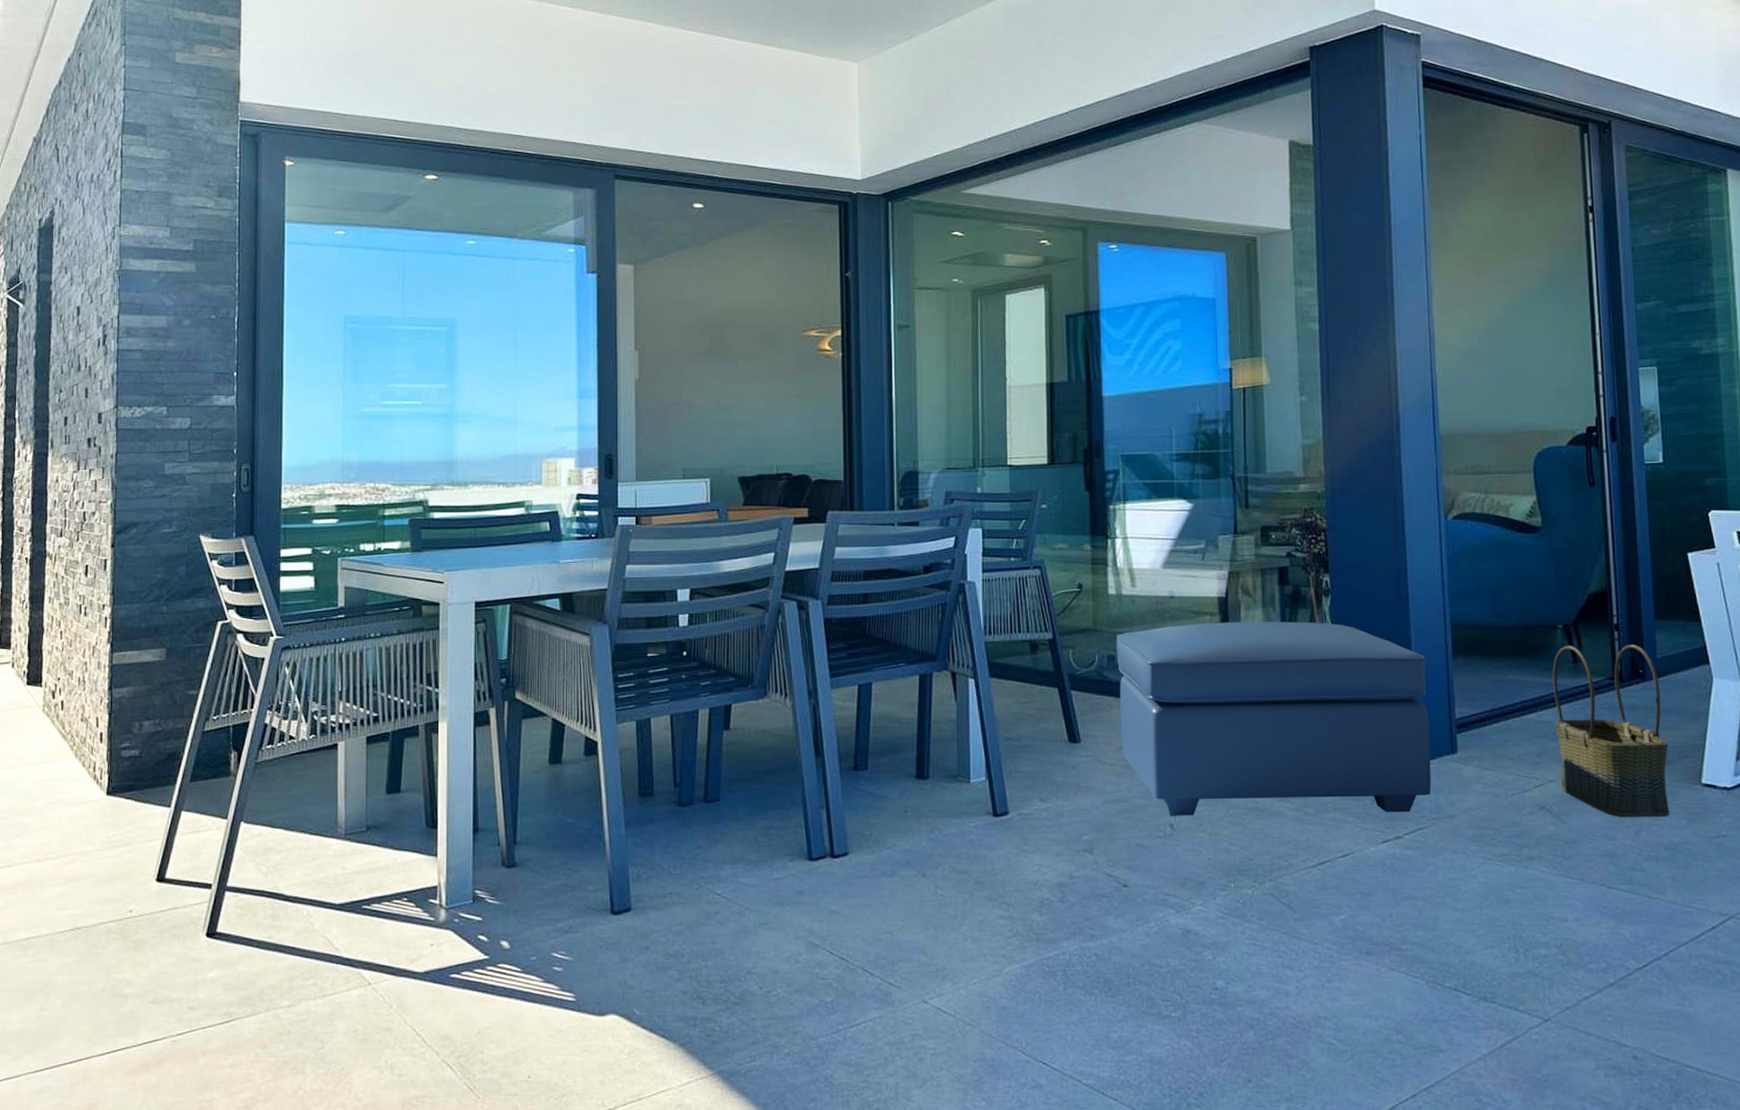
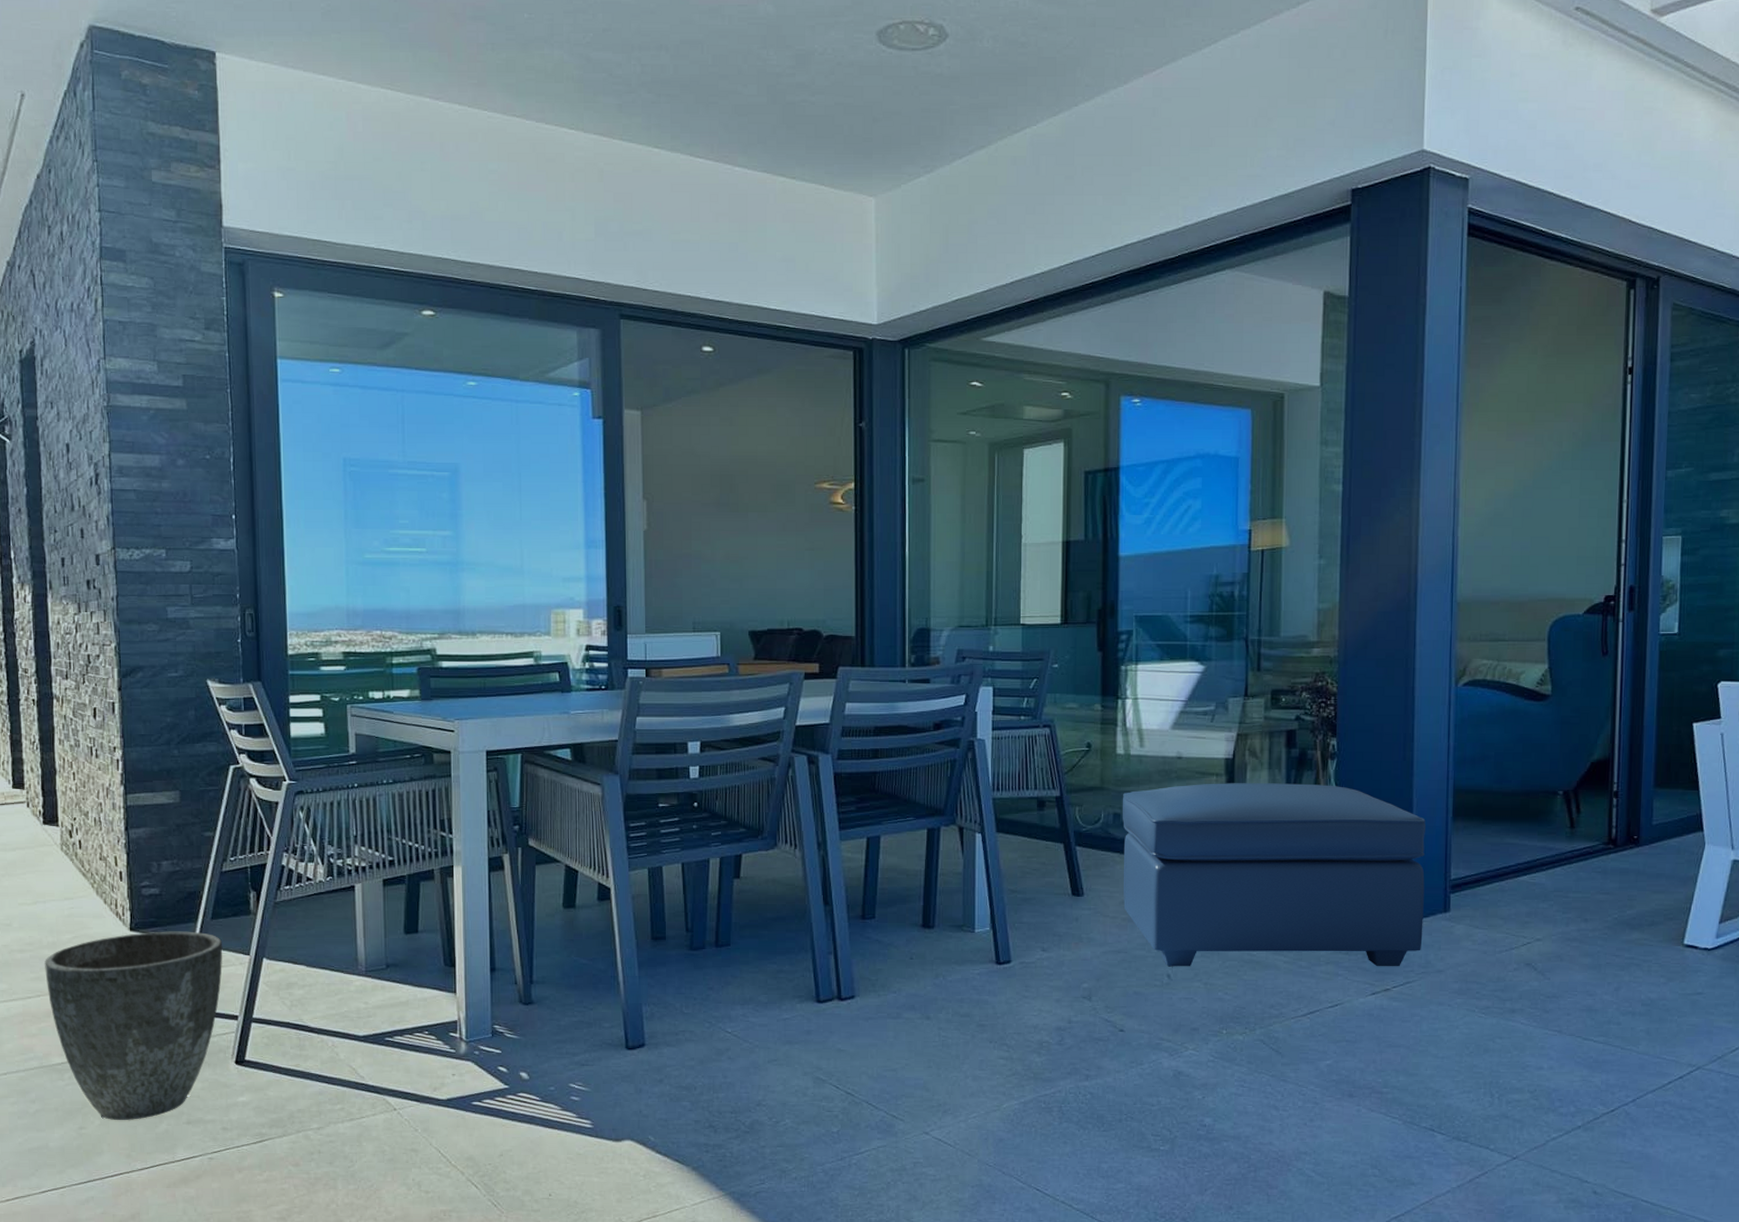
planter pot: none [17,794,201,1000] -> present [45,931,223,1120]
basket: present [1552,644,1669,818] -> none [1547,811,1655,975]

